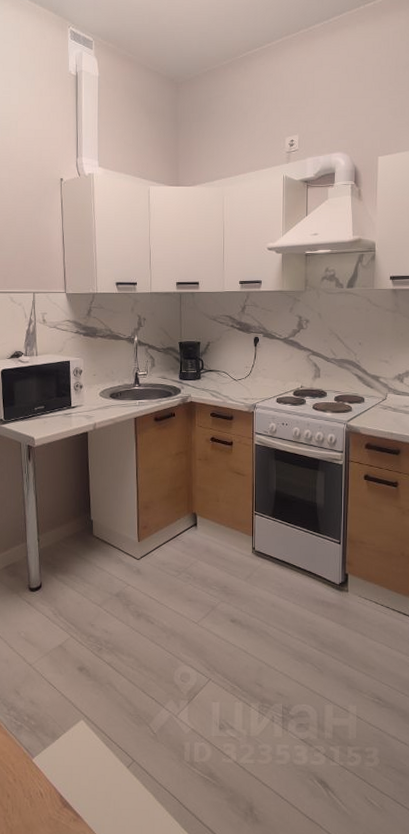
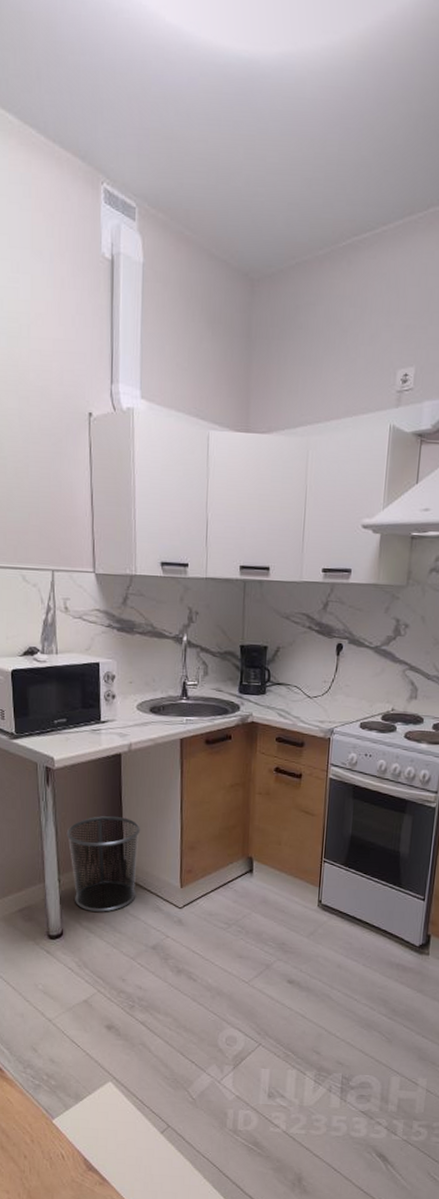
waste bin: none [44,483,105,566] -> present [66,815,141,912]

